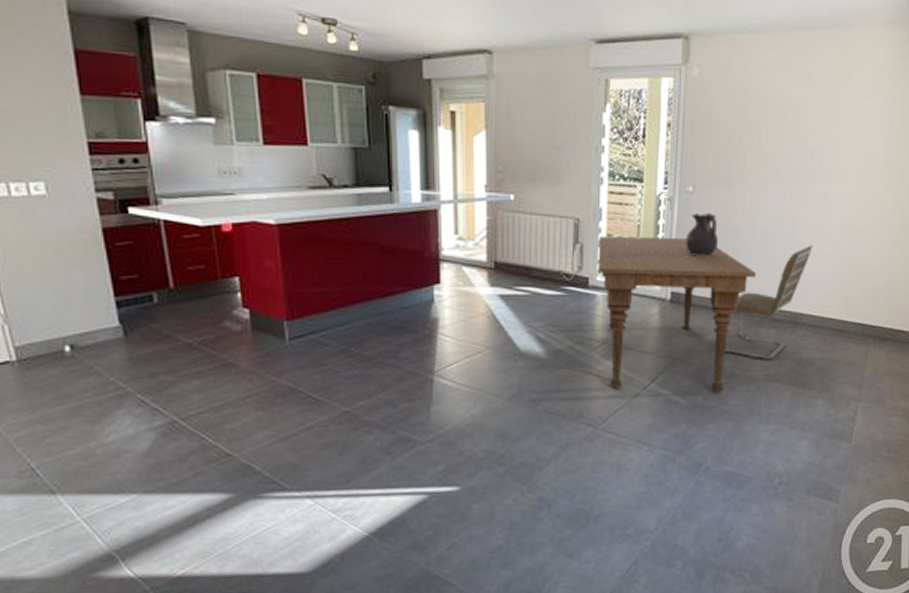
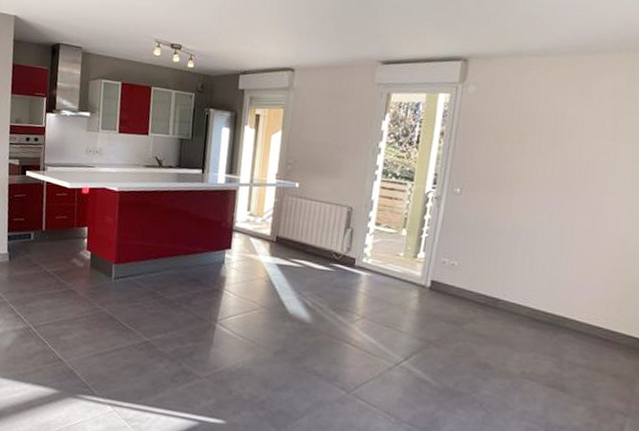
dining table: present [598,236,757,391] -> none [364,223,519,379]
ceramic jug: present [685,212,719,257] -> none [448,212,483,253]
chair: present [724,245,813,359] -> none [480,252,582,358]

